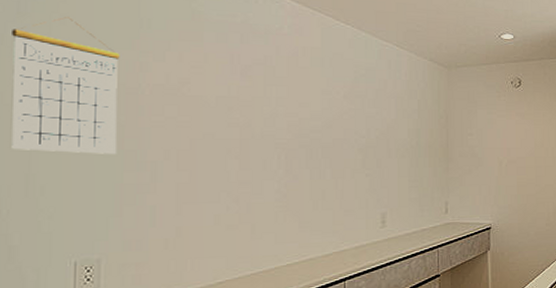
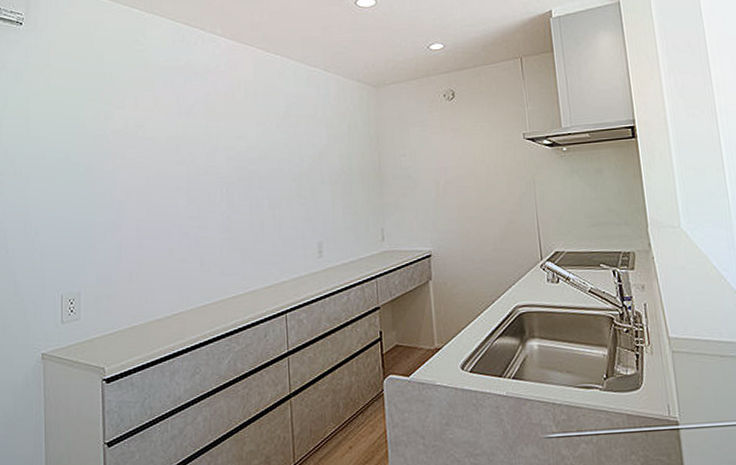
calendar: present [11,17,120,154] -> none [12,78,90,197]

